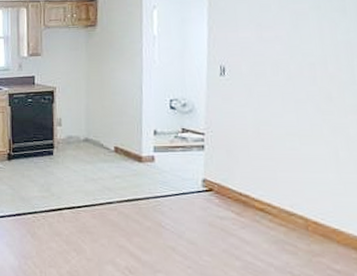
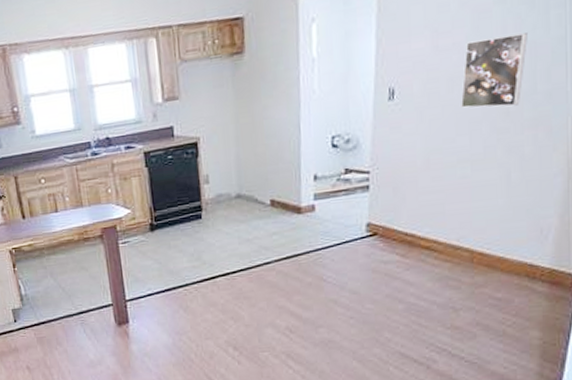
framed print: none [285,34,343,93] -> present [461,33,528,108]

